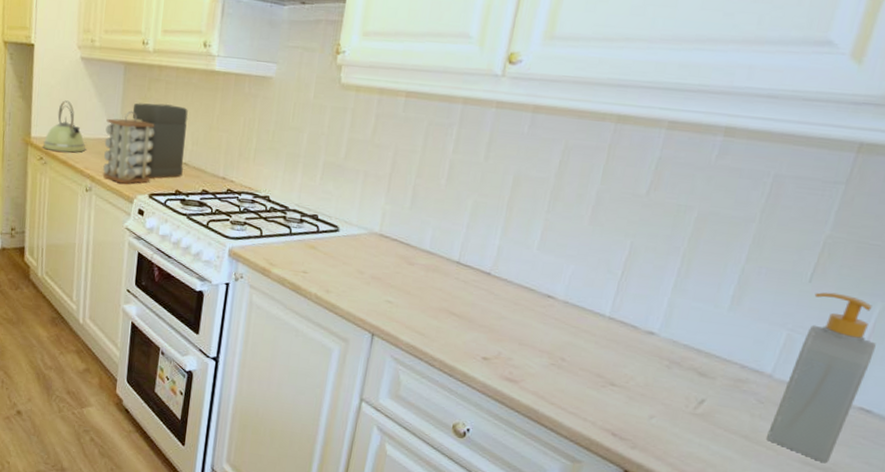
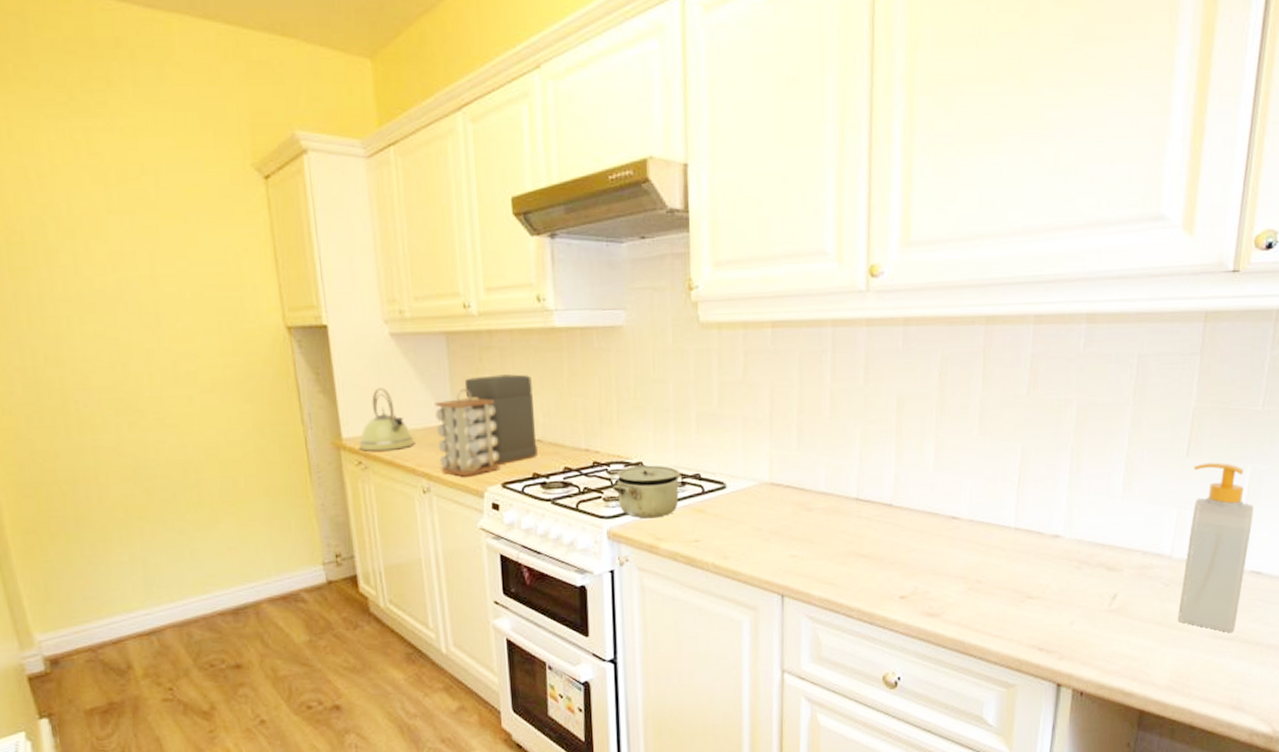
saucepan: none [240,198,301,246] -> present [613,465,681,519]

